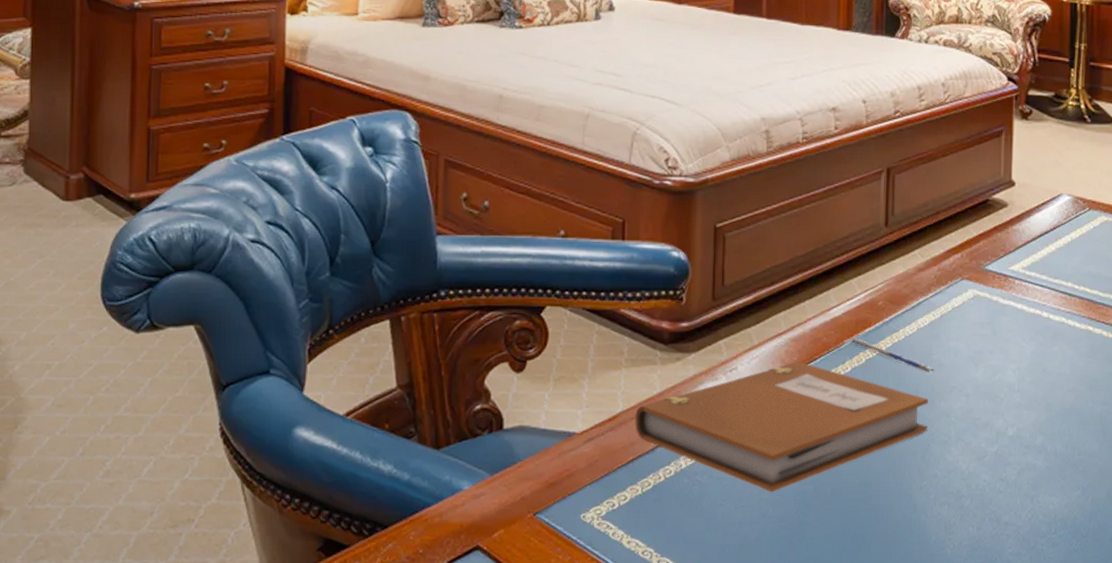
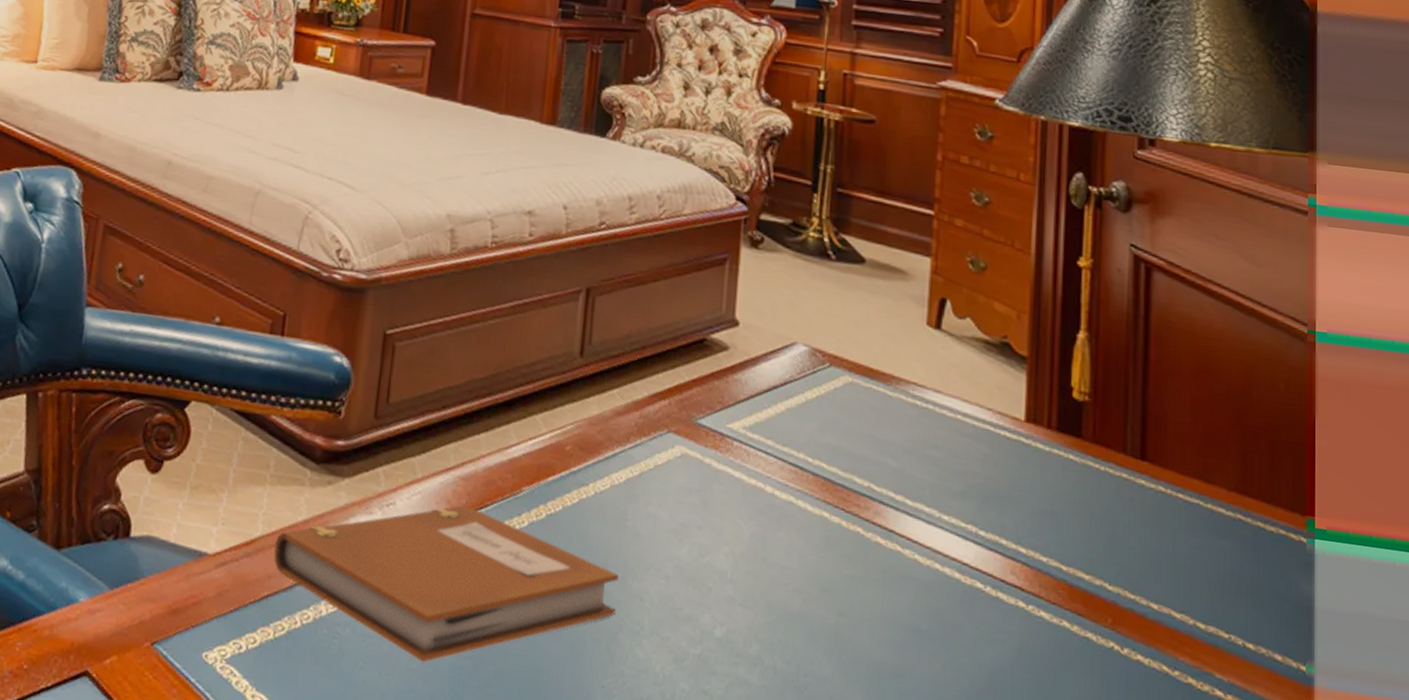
pen: present [850,338,934,373] -> none [529,486,628,542]

